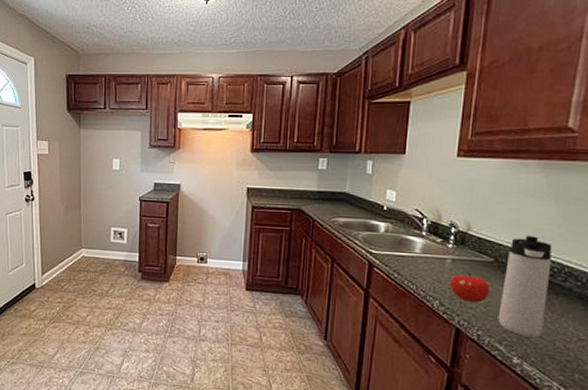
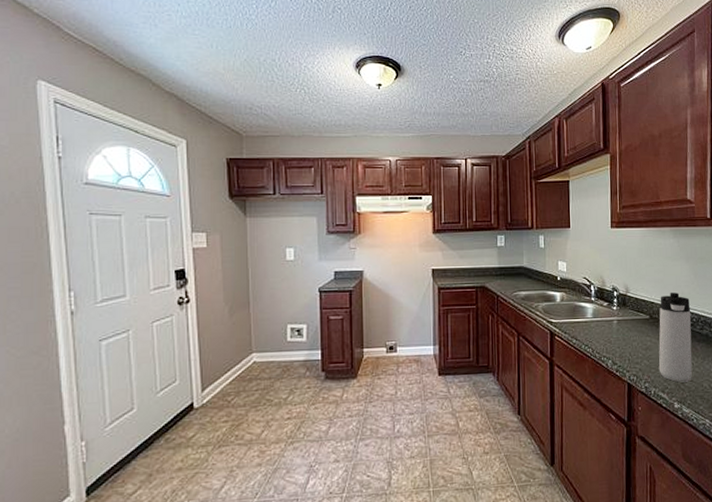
fruit: present [449,272,490,302] -> none [618,330,650,358]

